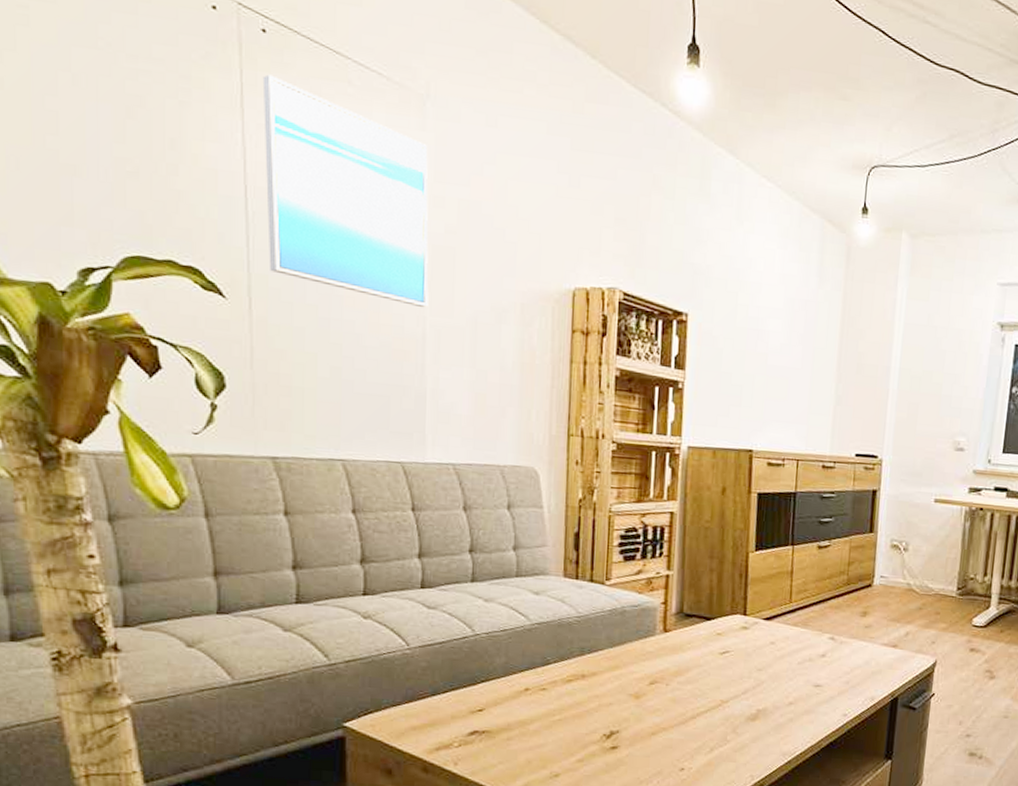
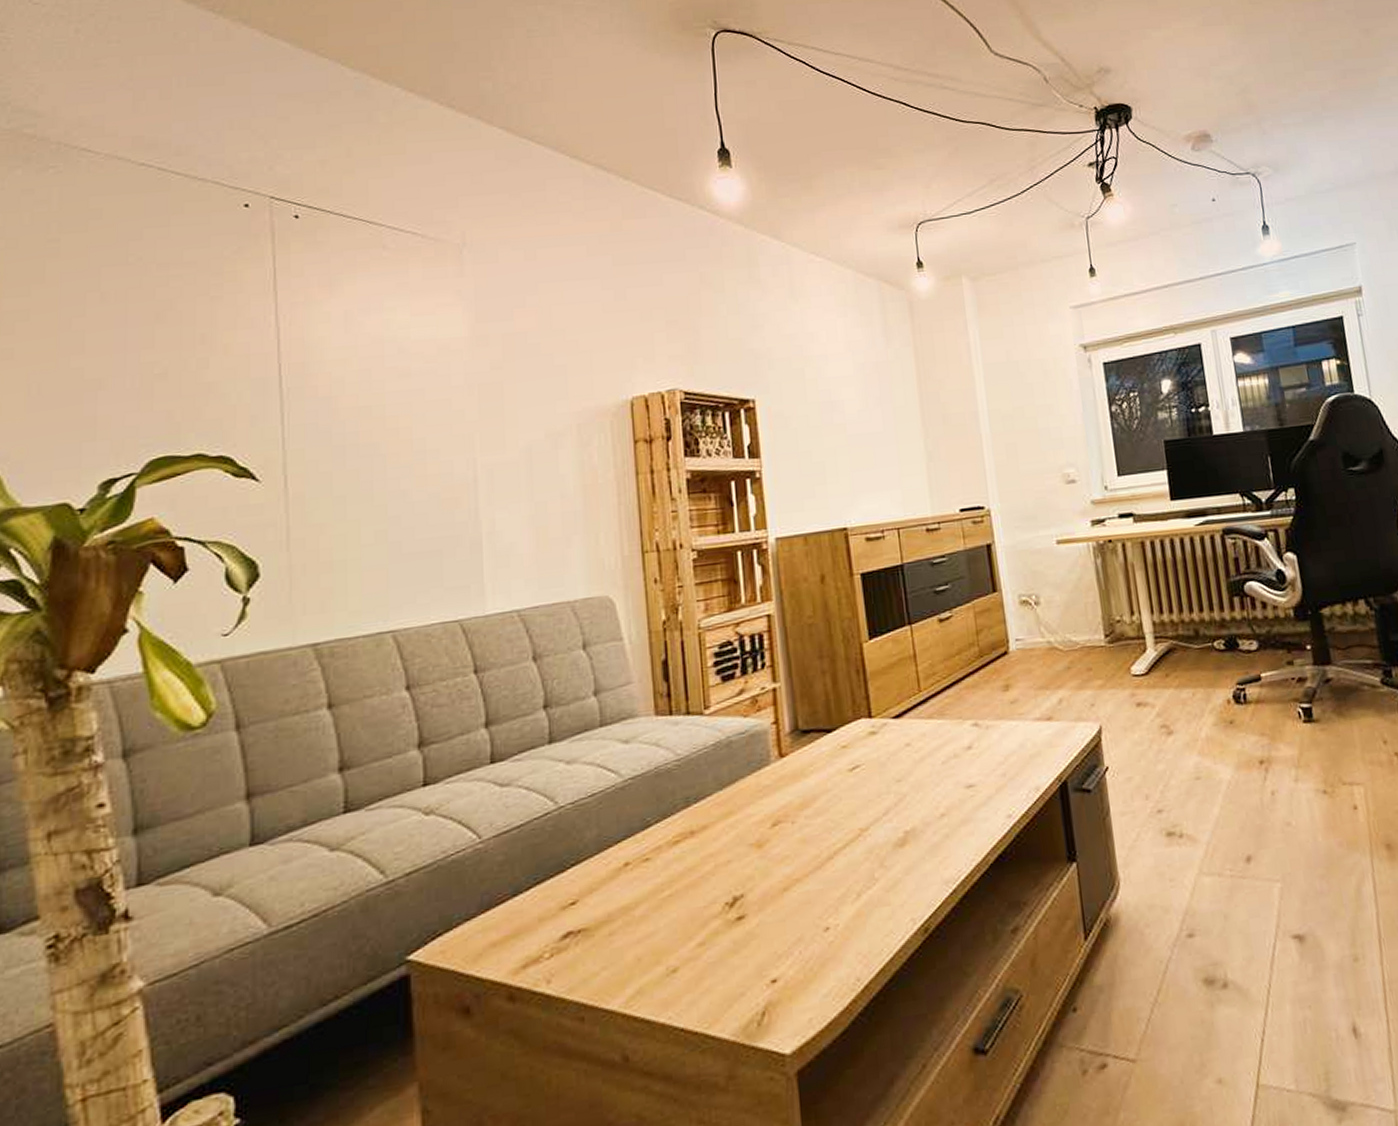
wall art: present [262,74,429,307] -> none [296,255,478,450]

